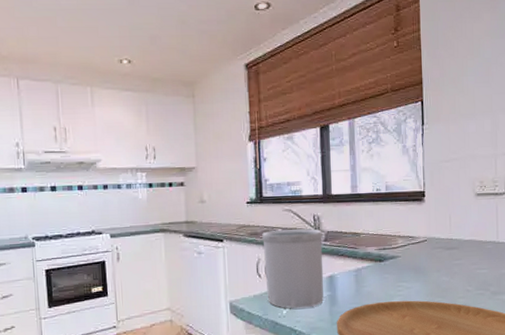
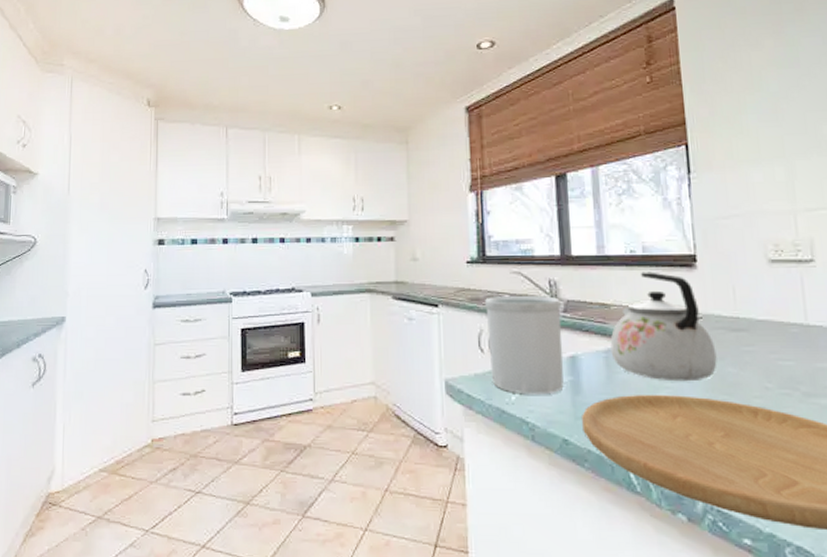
kettle: none [359,206,435,290] -> present [610,272,717,382]

